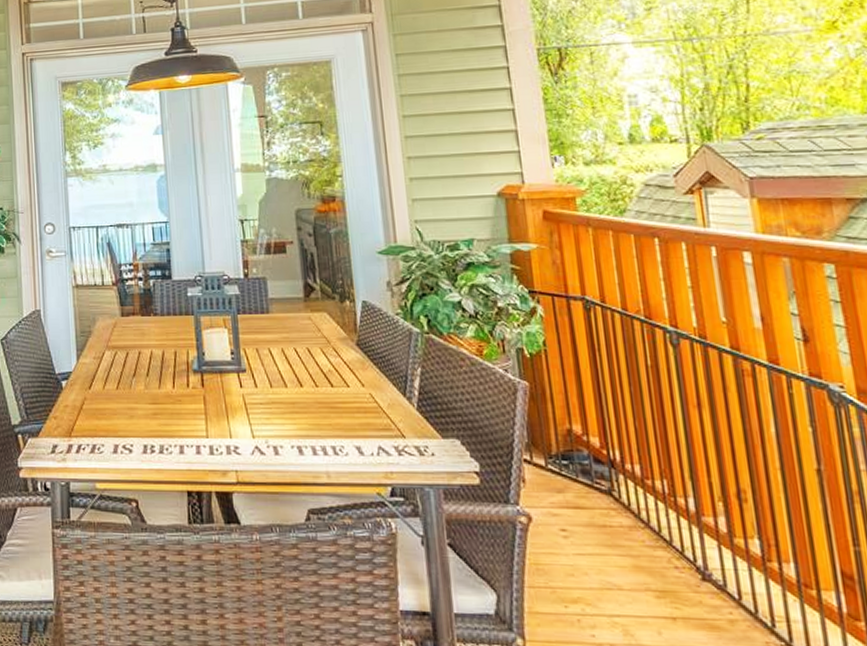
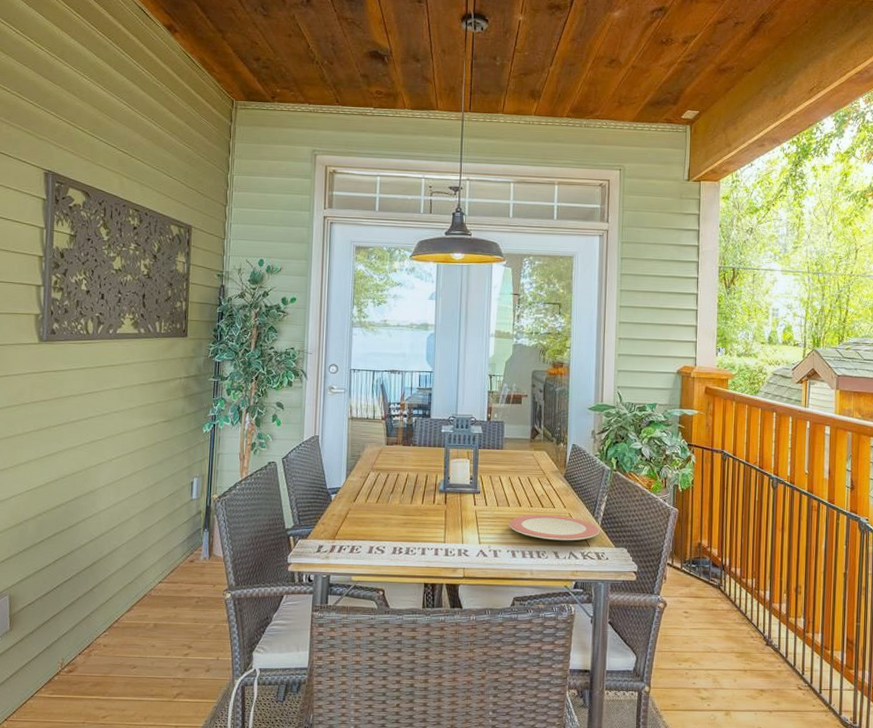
plate: none [288,396,417,431] -> present [508,514,600,541]

